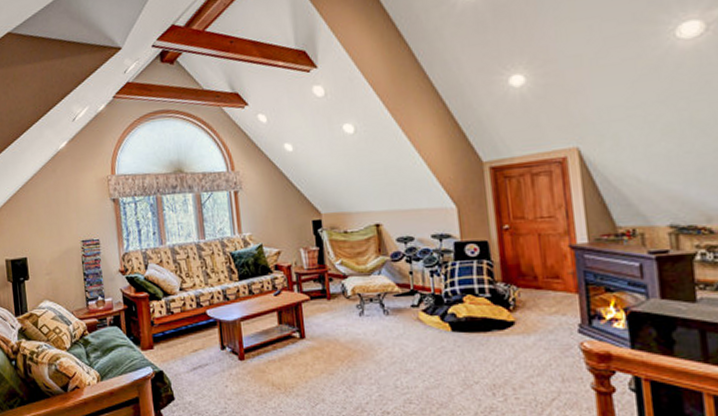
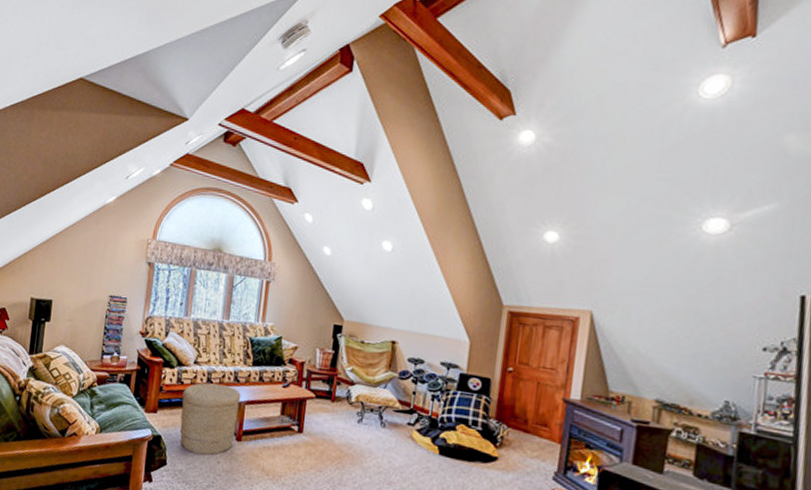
basket: none [174,306,237,382] -> present [179,382,241,456]

